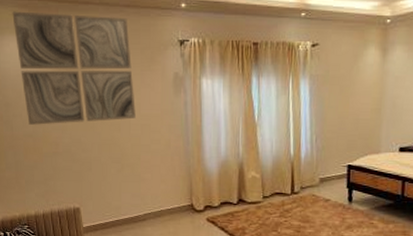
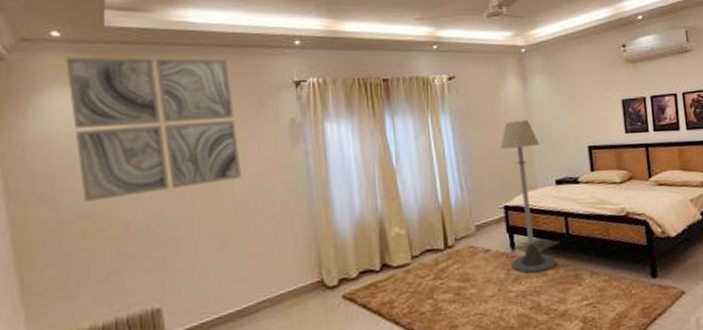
floor lamp: none [346,89,390,224] -> present [500,120,556,274]

